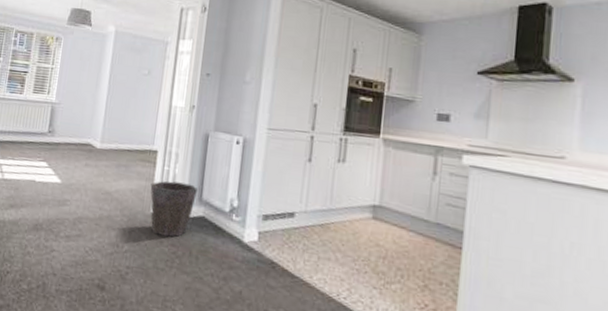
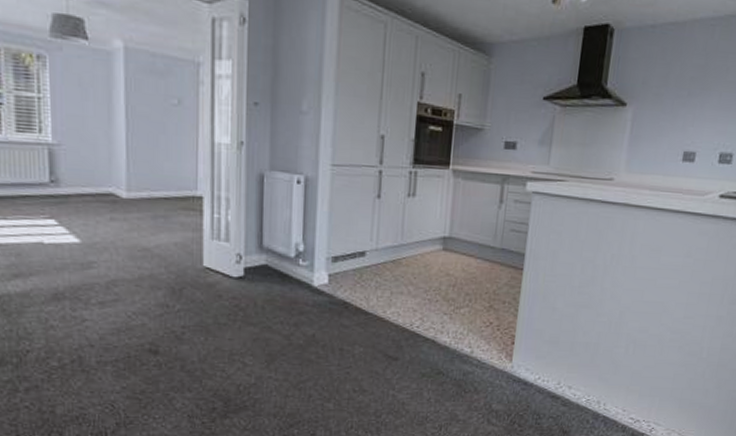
waste bin: present [150,181,197,237] -> none [199,230,256,290]

